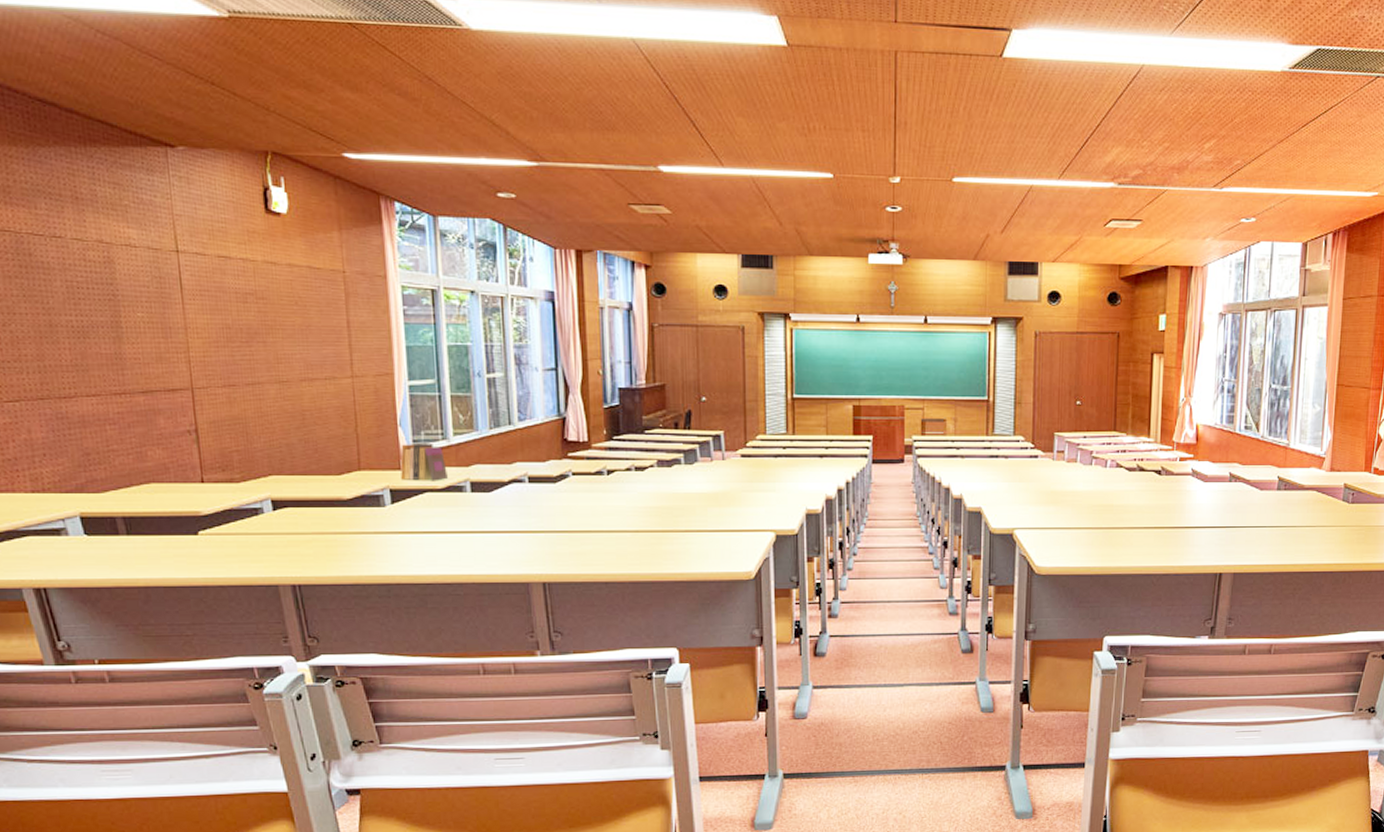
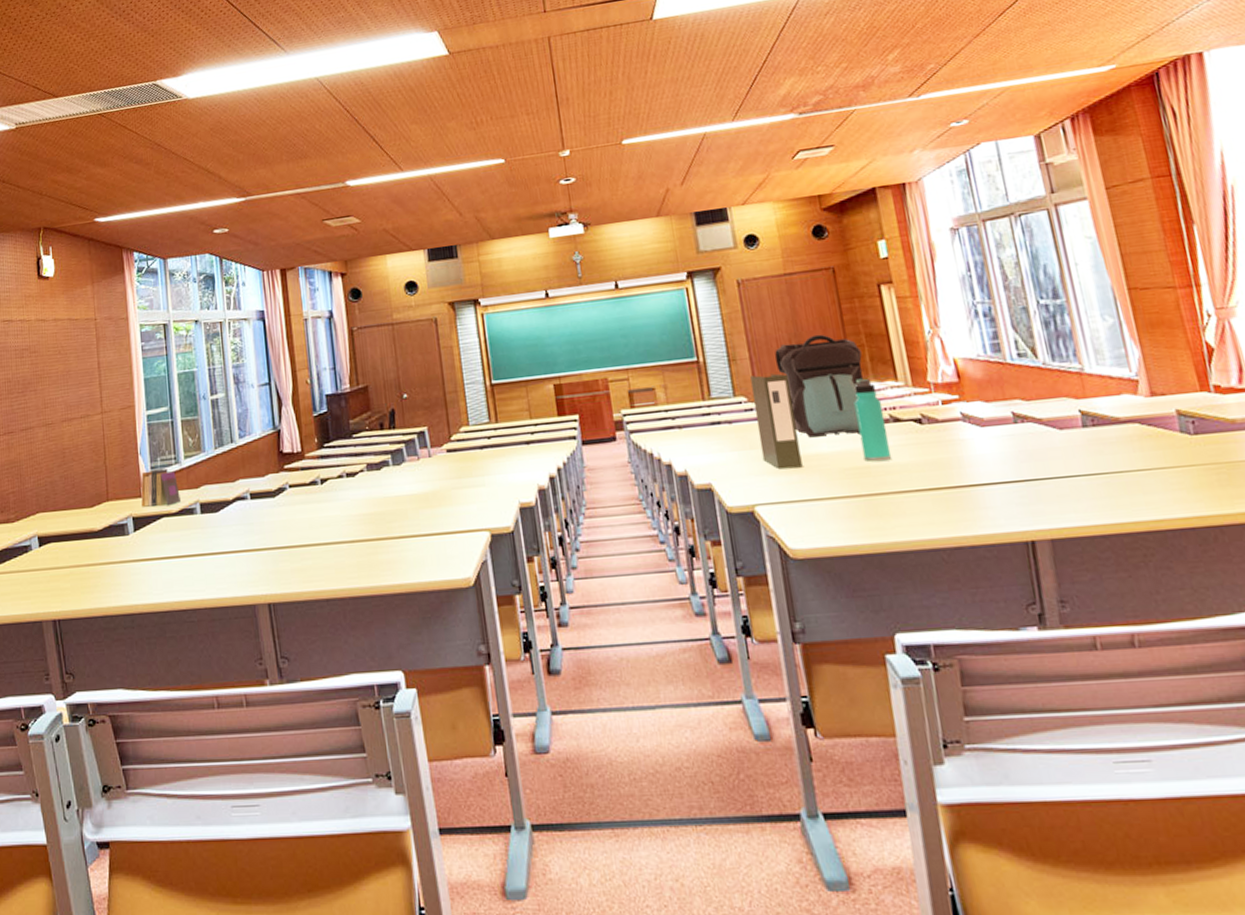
binder: none [1028,419,1063,501] -> present [750,373,803,470]
backpack: none [1055,390,1126,477] -> present [775,334,863,438]
thermos bottle: none [1110,432,1134,502] -> present [854,378,892,463]

